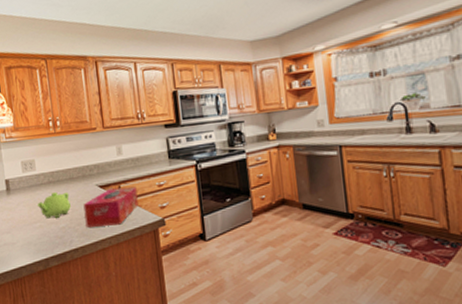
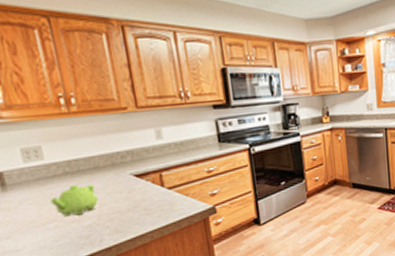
tissue box: present [83,186,139,227] -> none [114,174,185,223]

